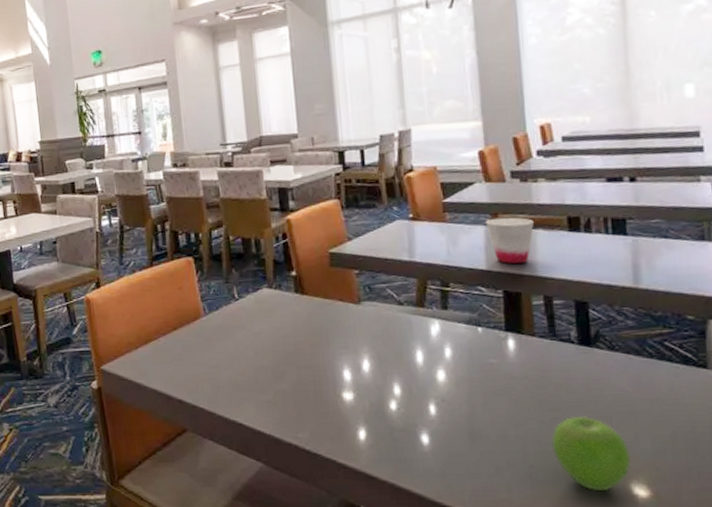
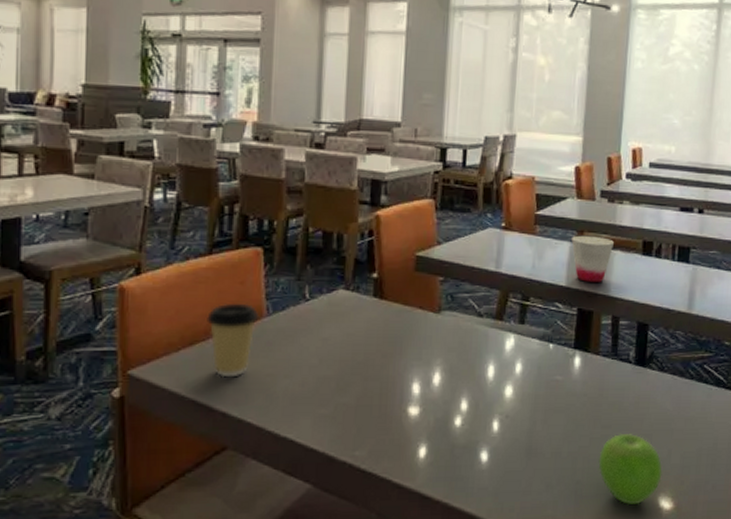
coffee cup: none [156,305,198,370] -> present [207,303,259,378]

